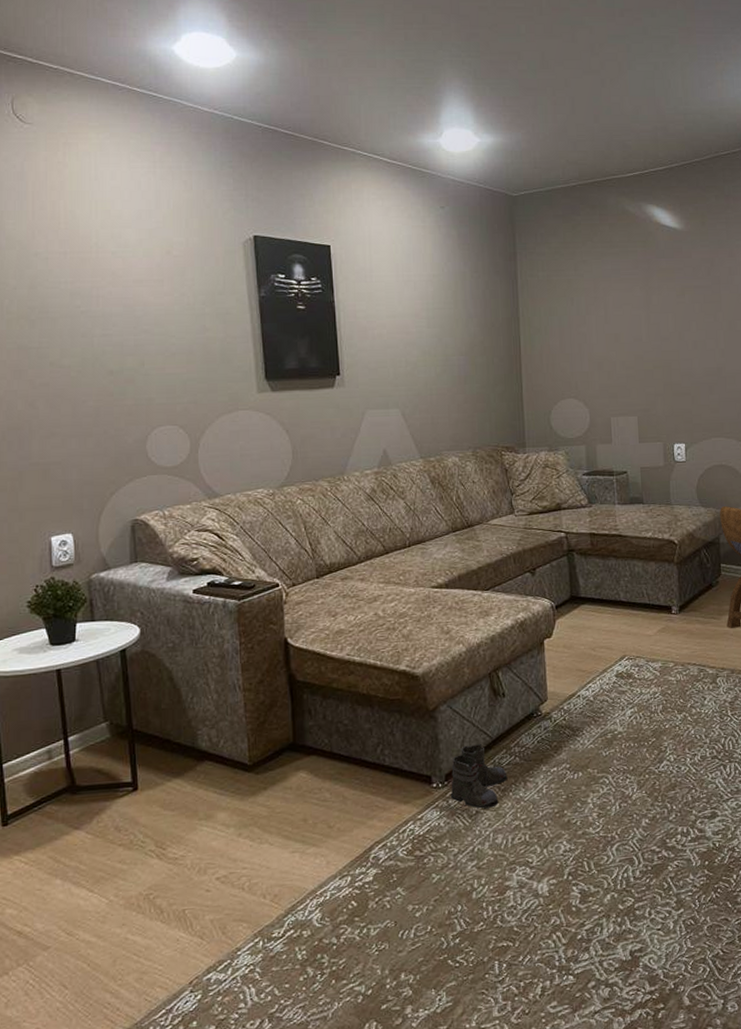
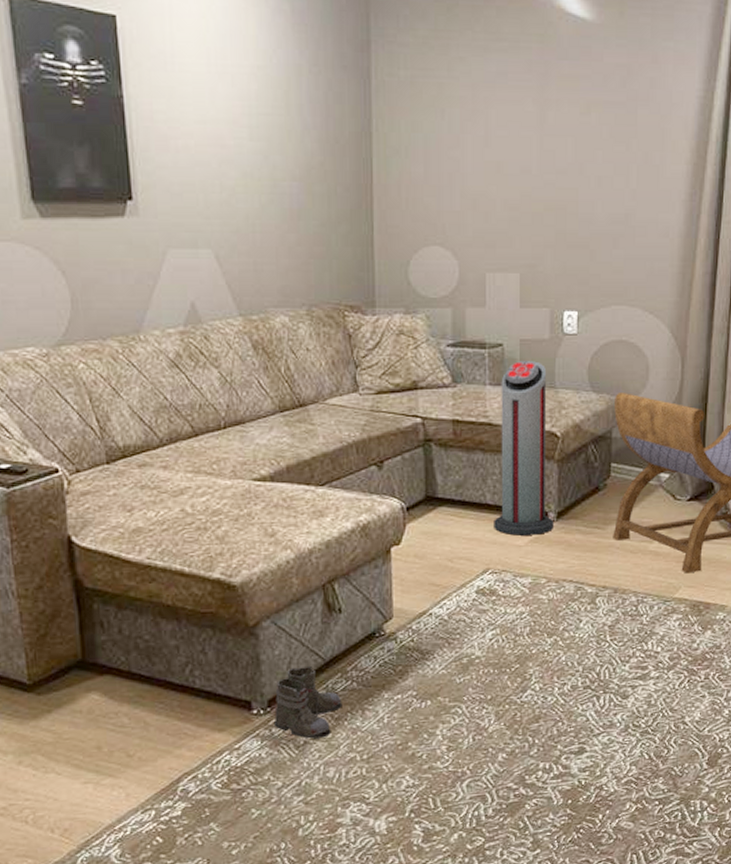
air purifier: none [627,483,678,627] -> present [494,360,555,536]

